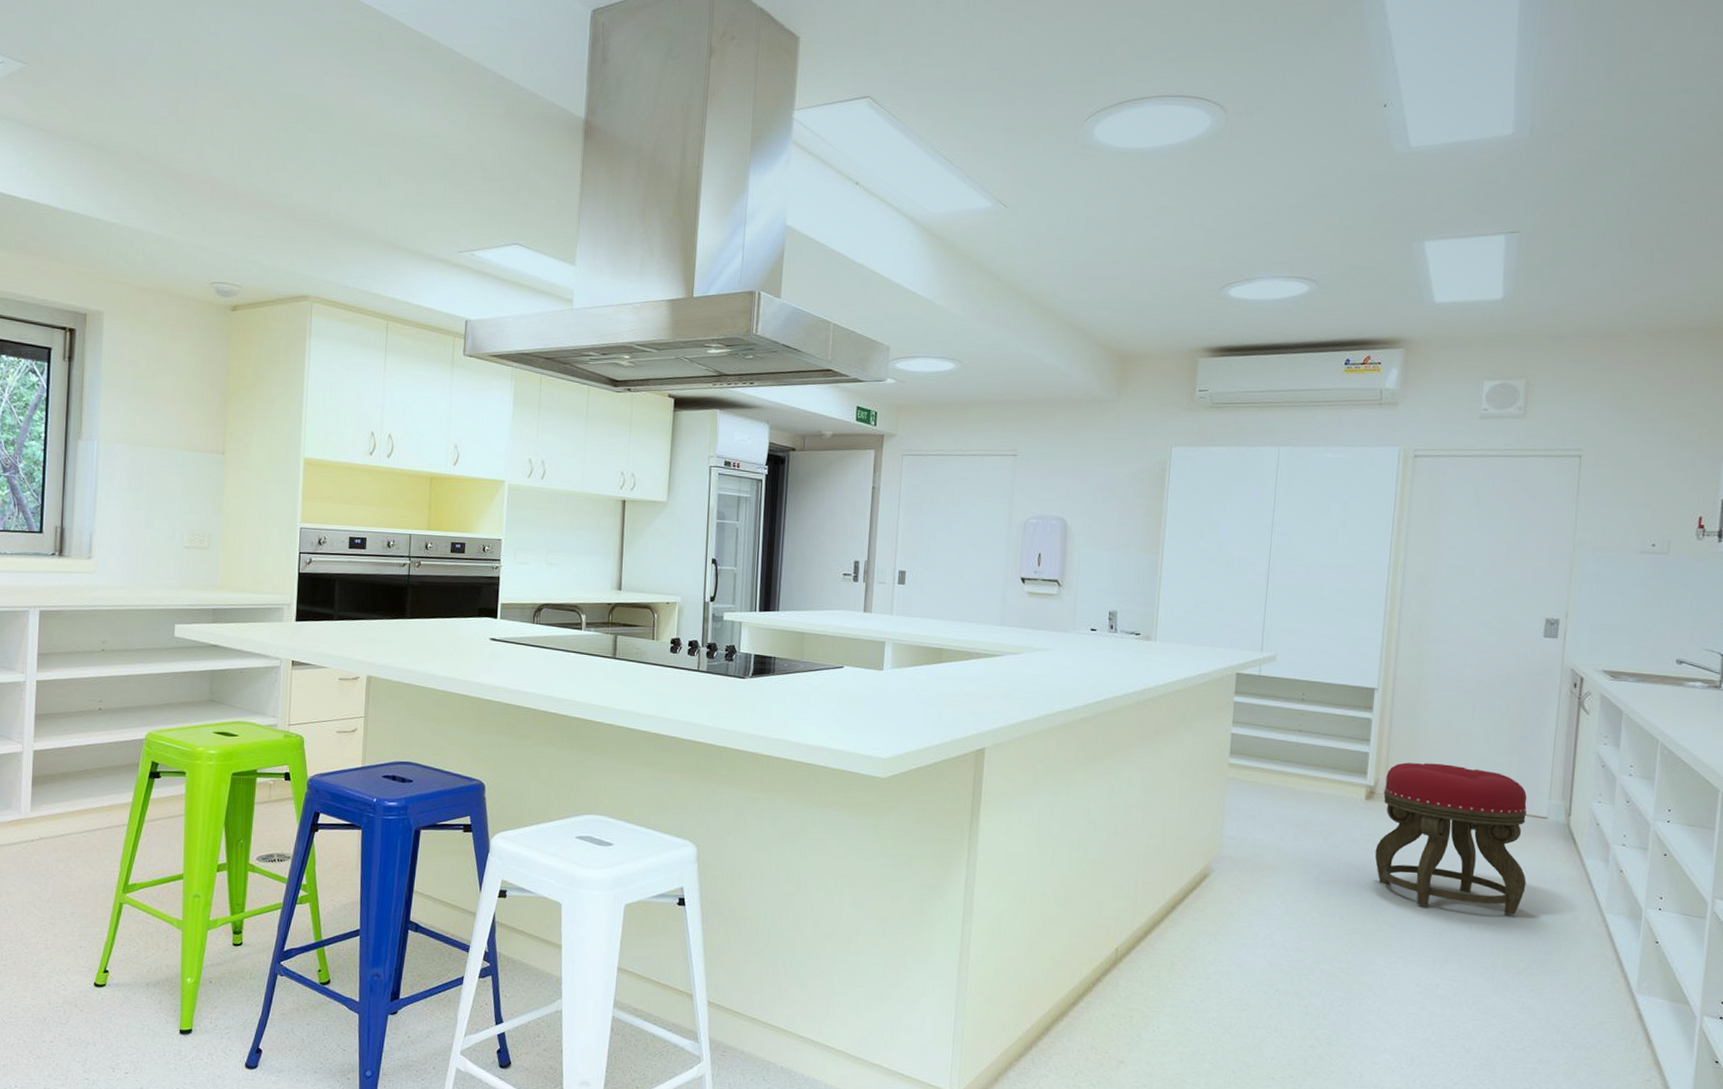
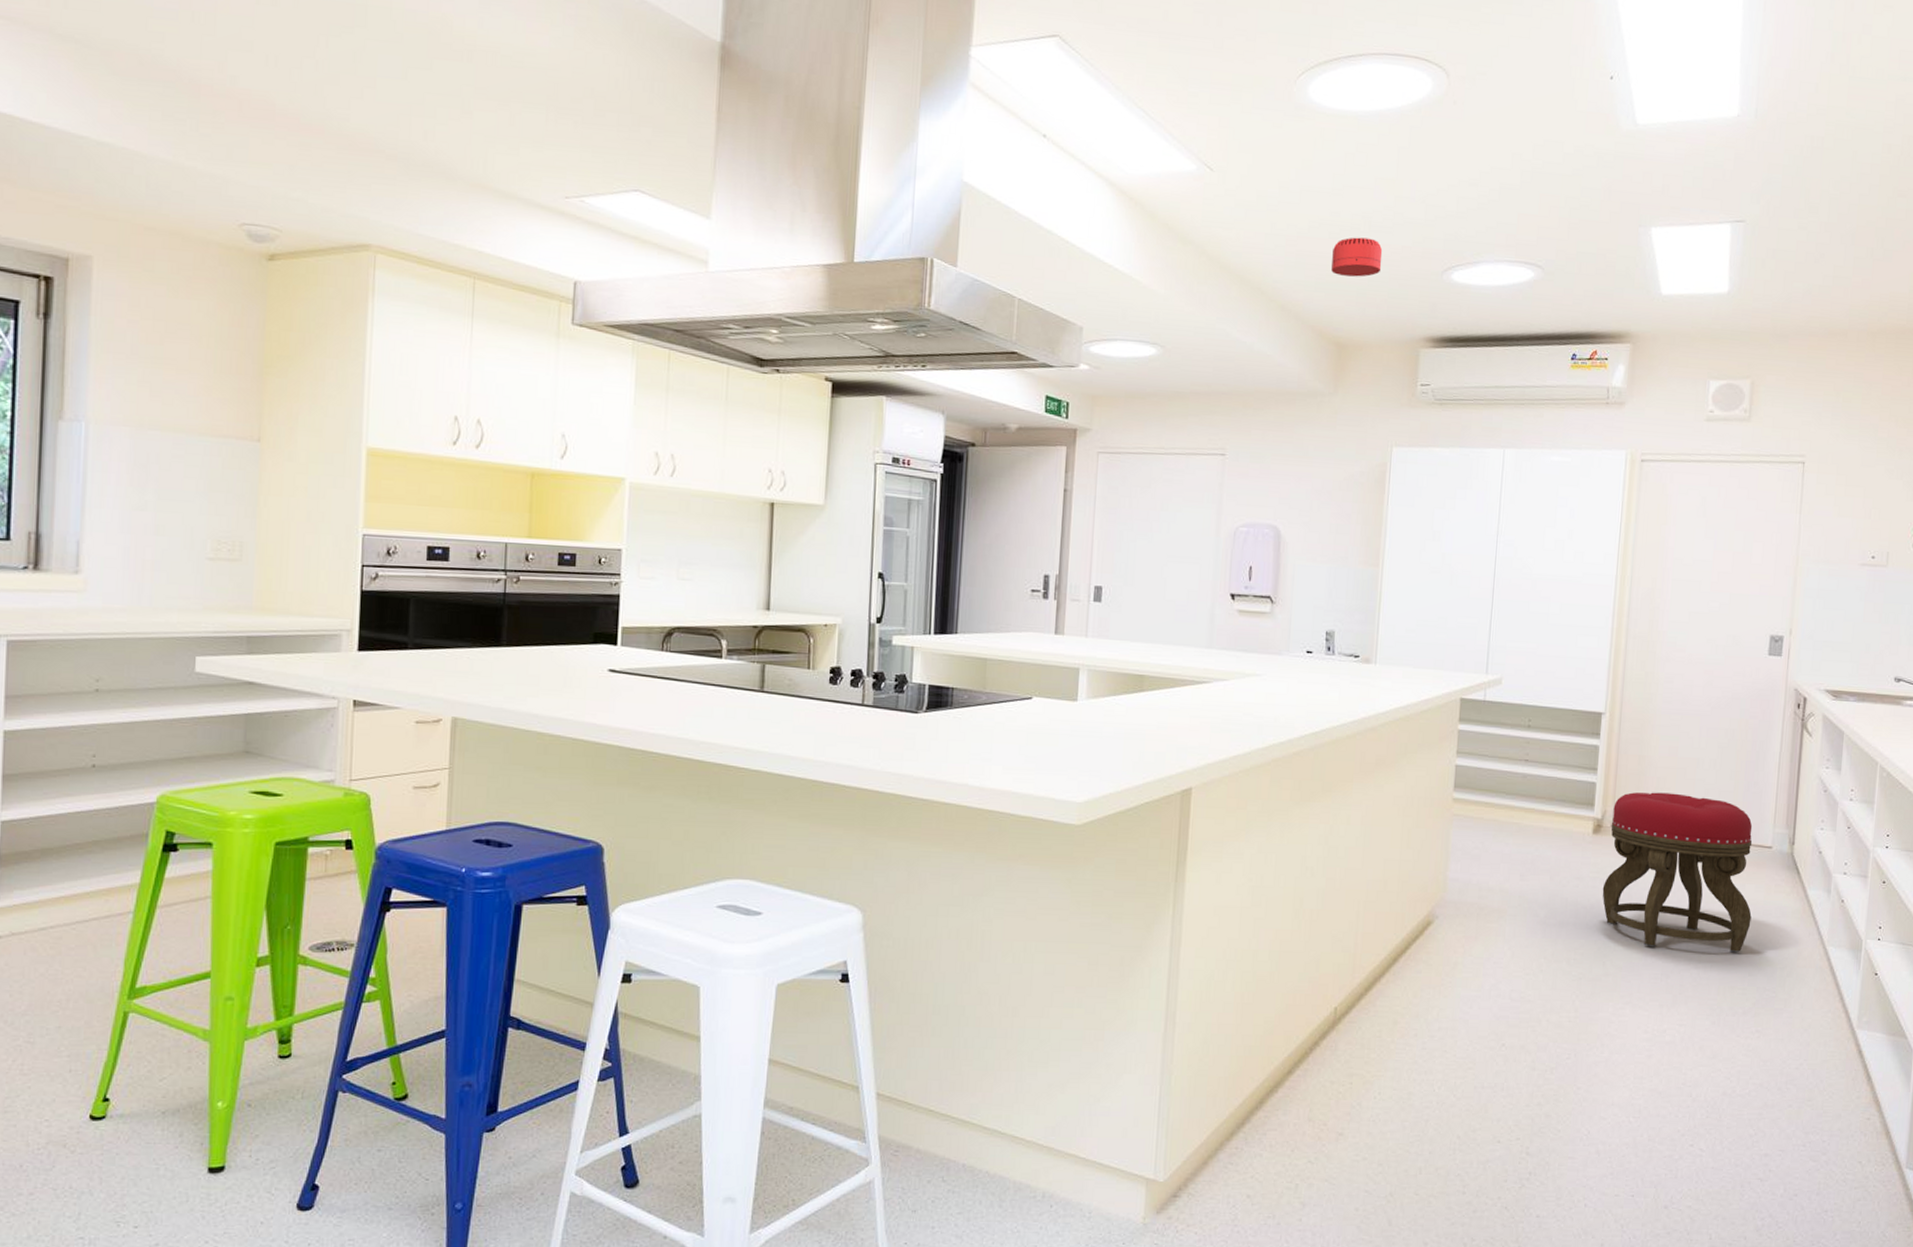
smoke detector: none [1115,260,1164,296] -> present [1331,237,1383,277]

